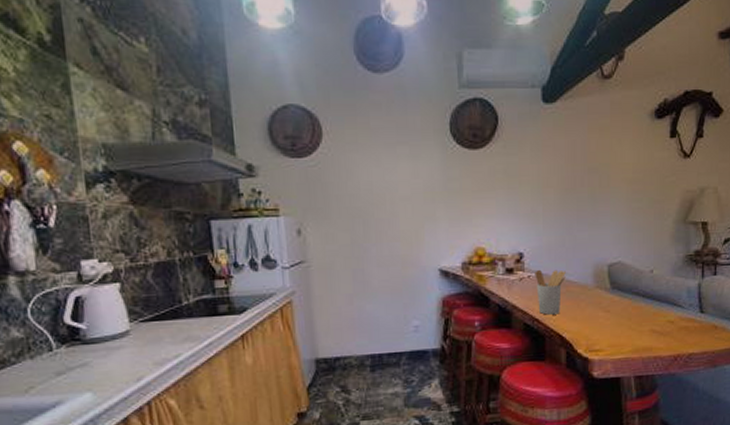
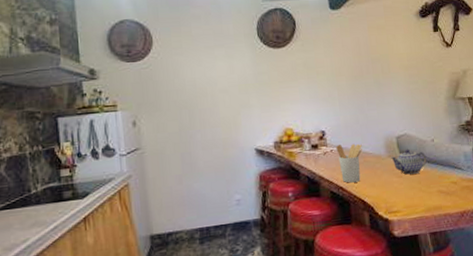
teapot: none [598,279,642,309] -> present [390,149,427,175]

